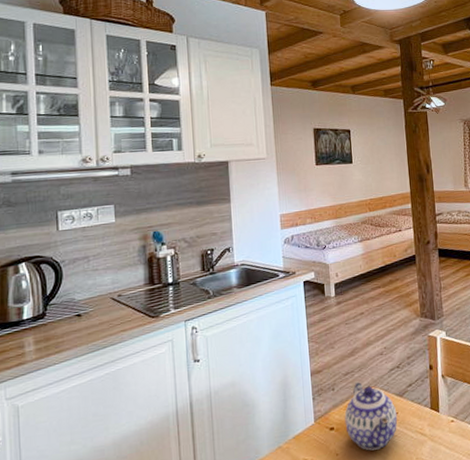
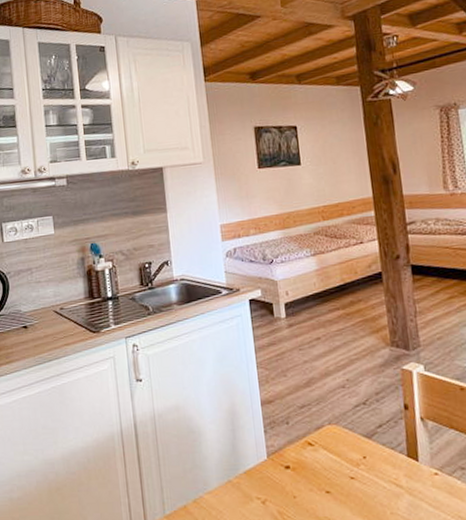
teapot: present [344,382,398,451] -> none [301,417,366,497]

